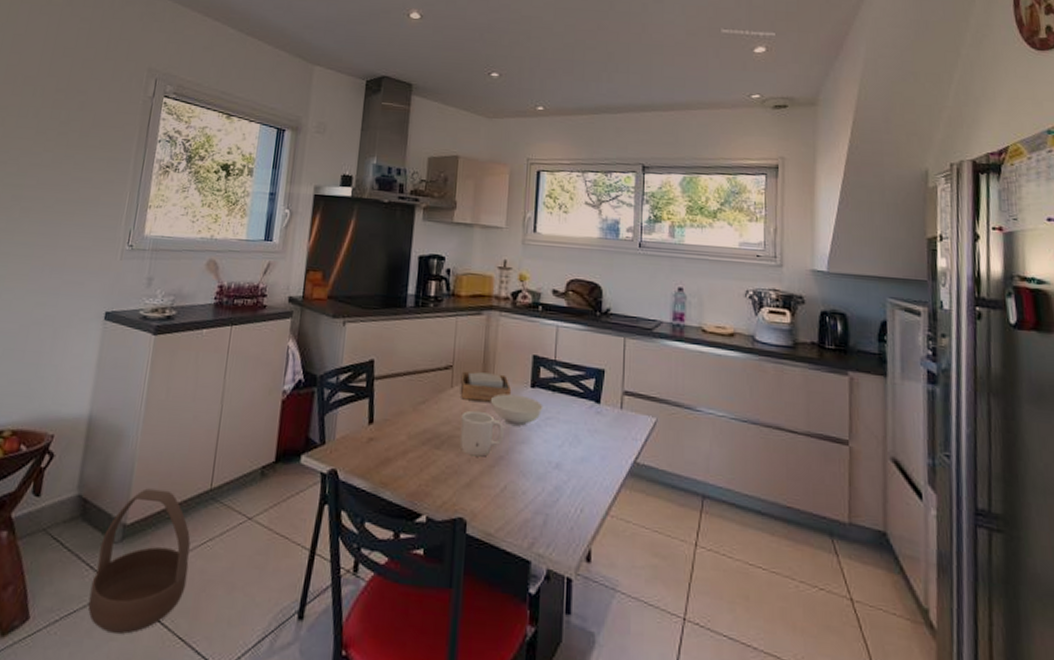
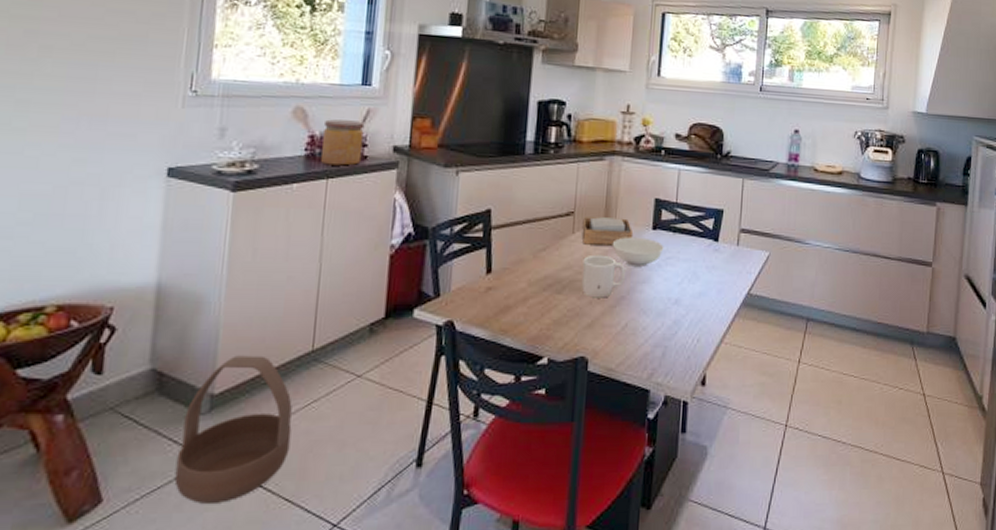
jar: none [227,271,266,315] -> present [321,119,365,166]

